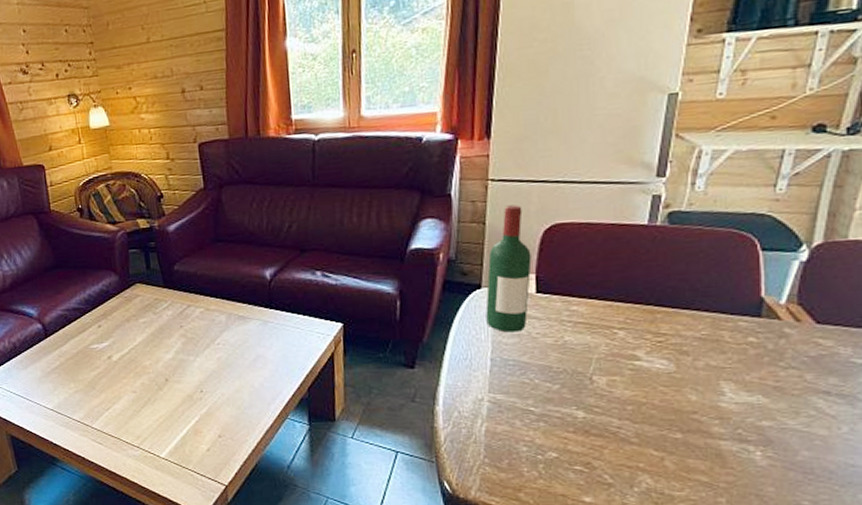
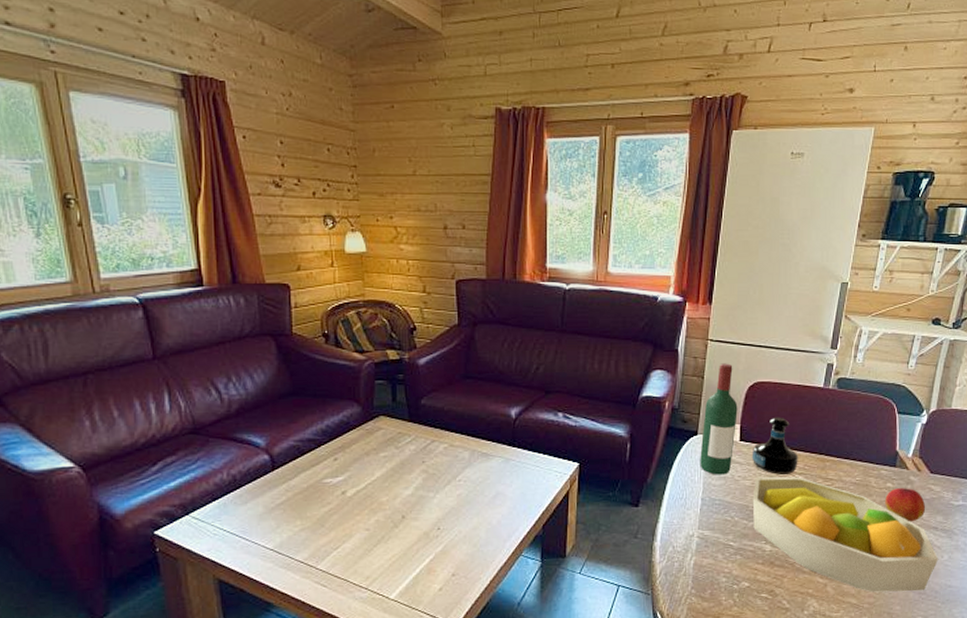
tequila bottle: none [552,263,617,330] -> present [751,417,798,475]
fruit bowl: none [556,332,834,470] -> present [752,476,939,593]
peach: none [746,342,811,385] -> present [885,487,926,522]

